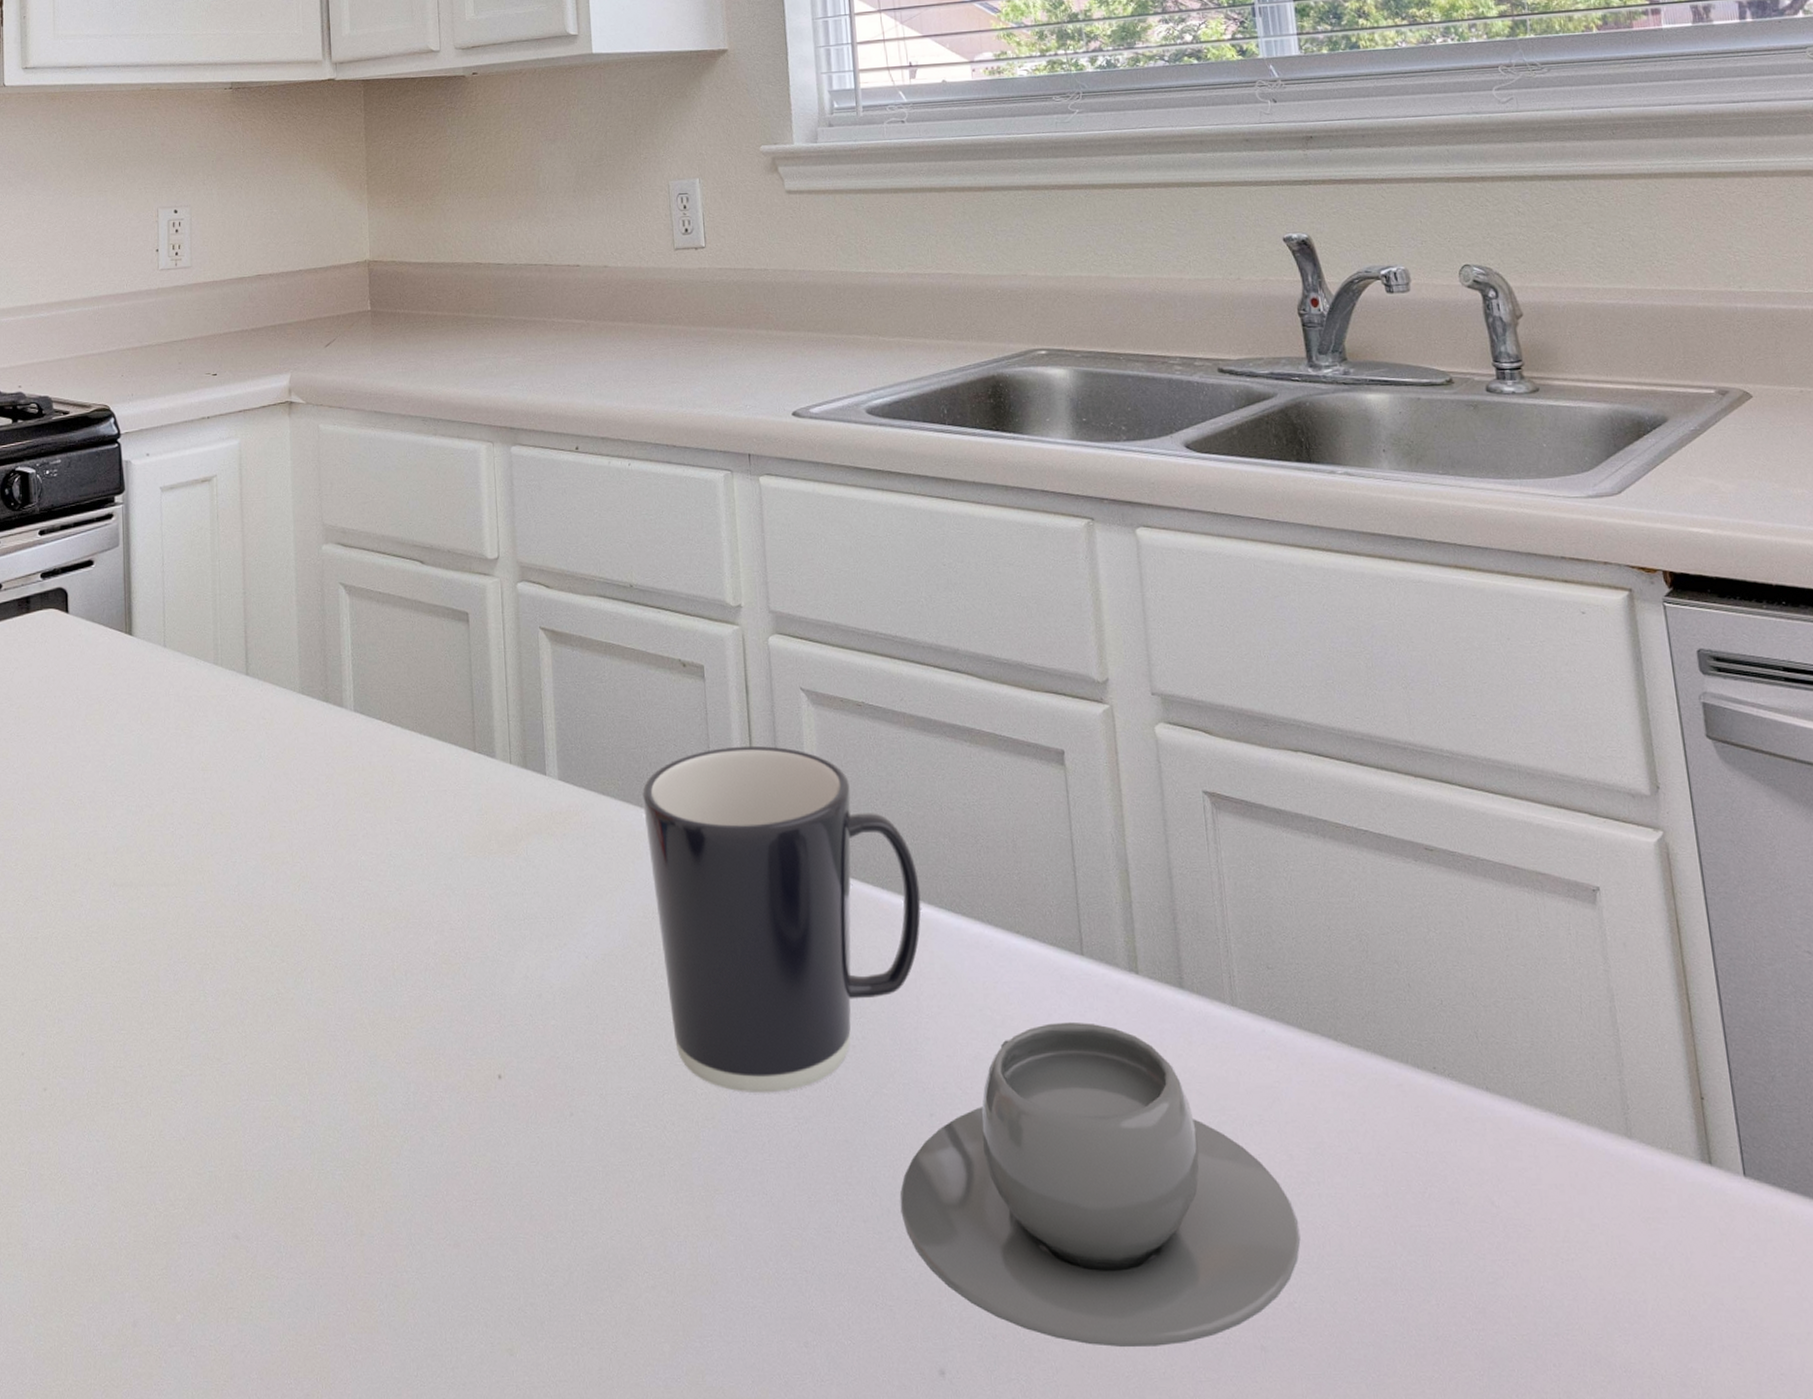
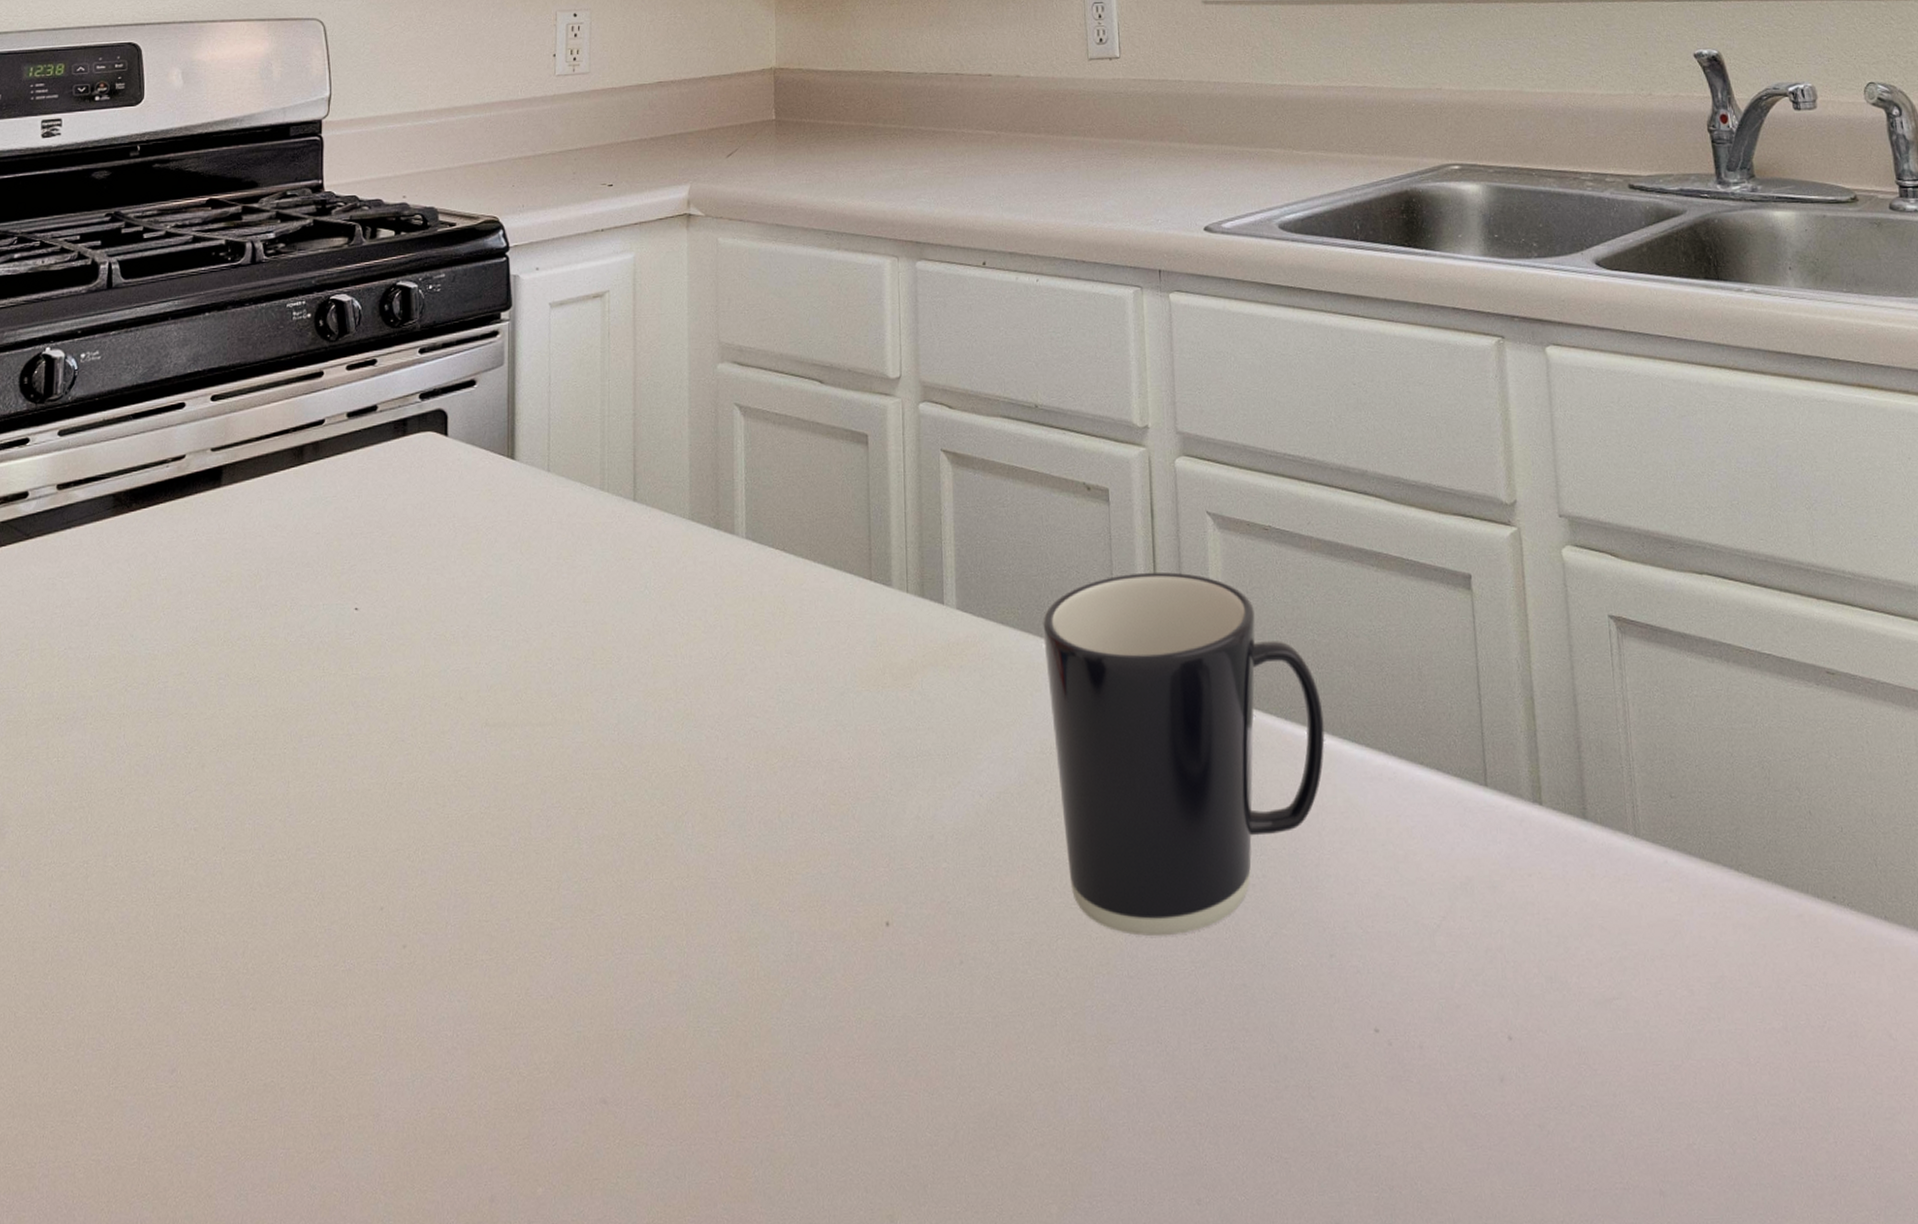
teacup: present [899,1022,1301,1347] -> none [1297,855,1701,1196]

